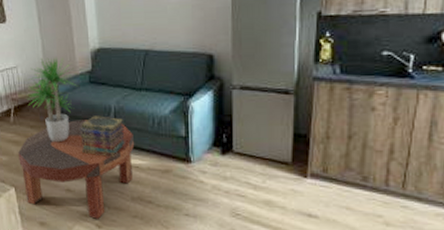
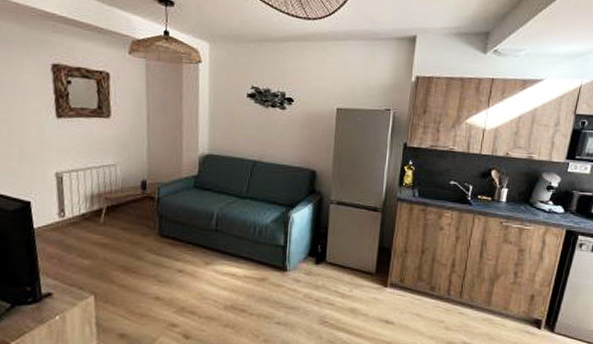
coffee table: present [18,120,135,219] -> none [103,224,234,329]
potted plant: present [26,57,79,141] -> none [122,158,182,246]
book stack: present [80,116,125,157] -> none [176,221,226,264]

